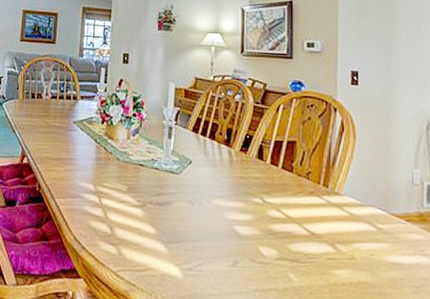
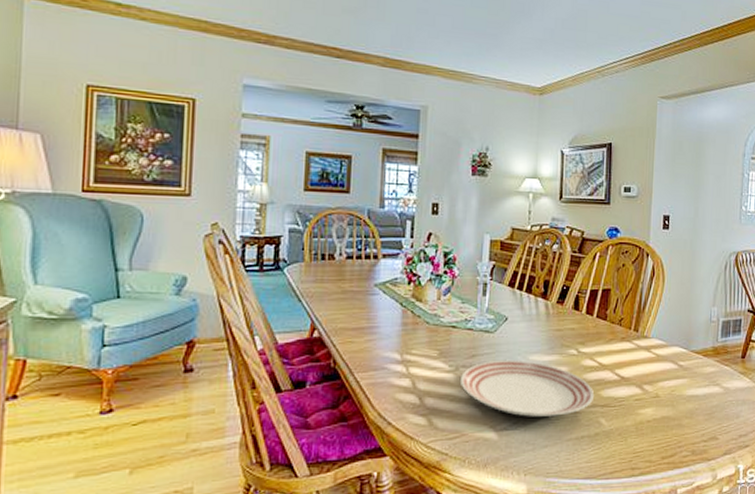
dinner plate: none [146,200,282,264] -> present [459,359,595,417]

